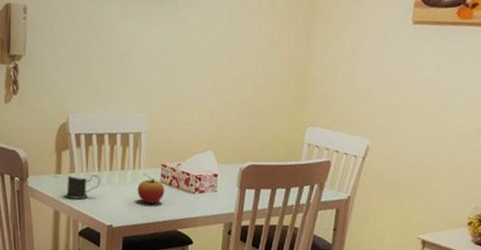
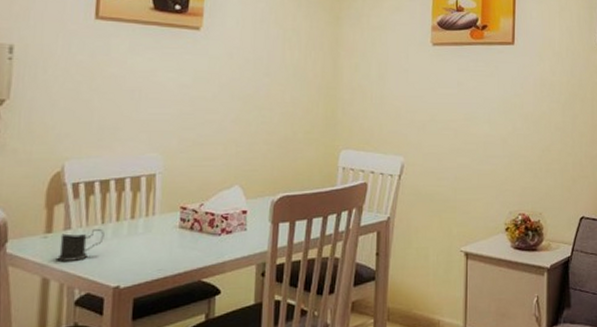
fruit: present [137,173,165,204] -> none [151,219,185,253]

